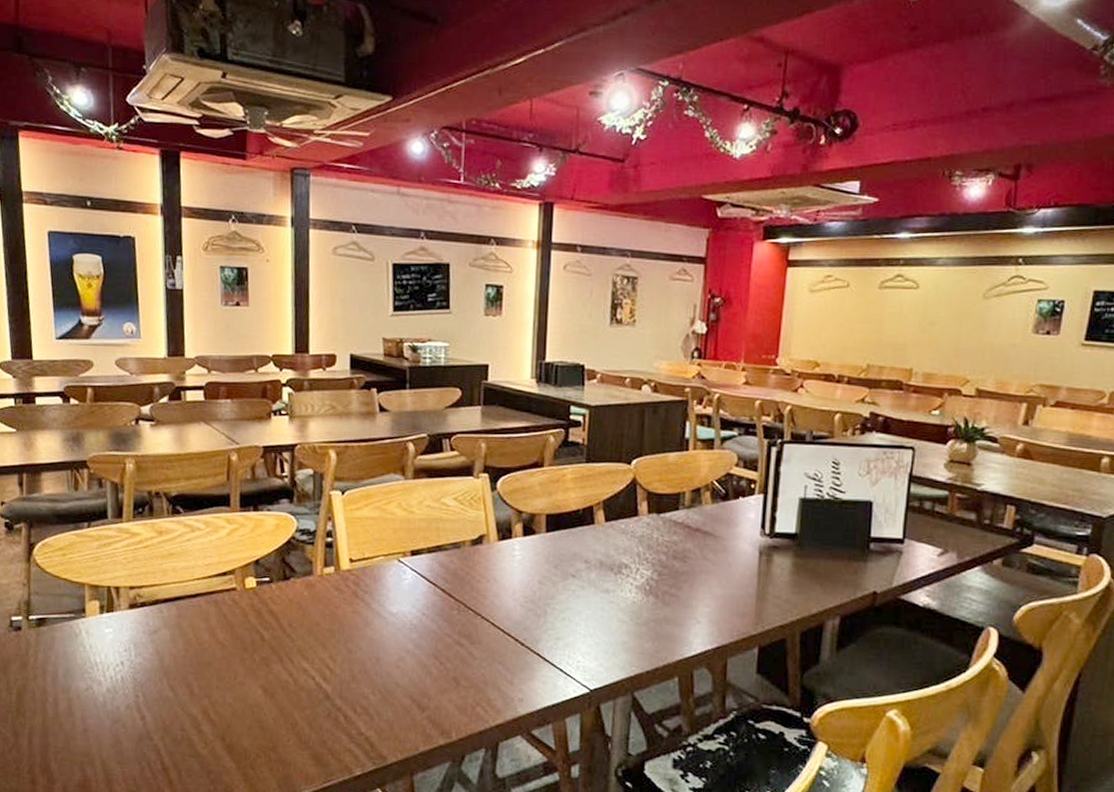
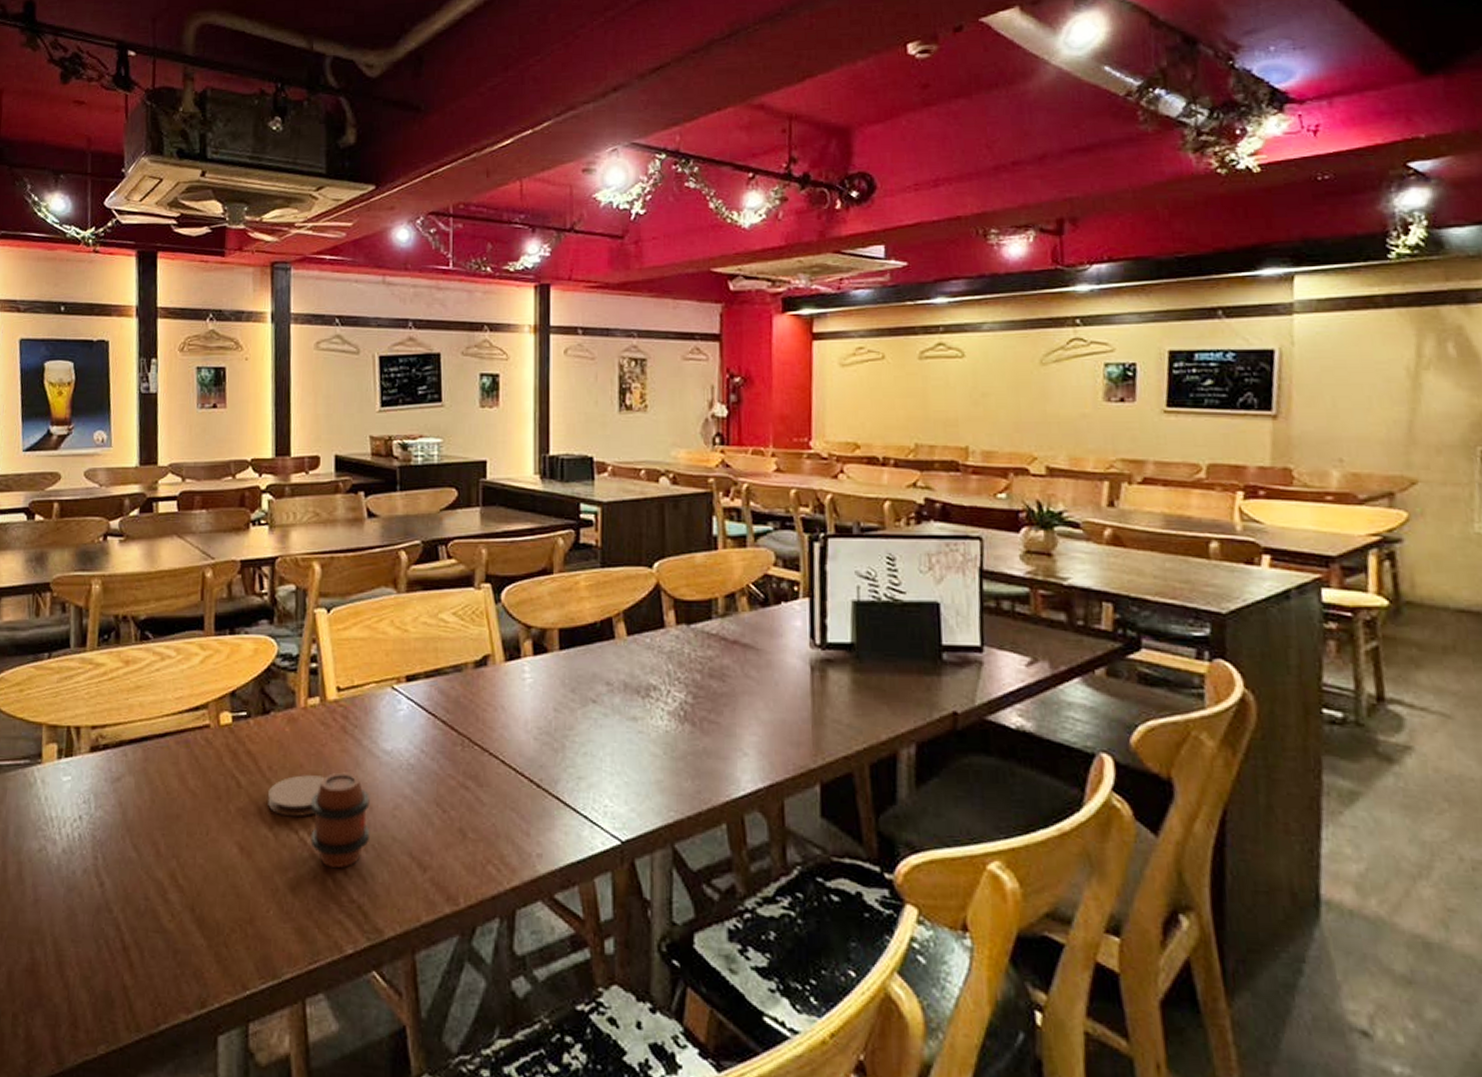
coaster: none [288,631,338,665] -> present [268,775,325,816]
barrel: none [325,630,377,707] -> present [310,772,371,868]

